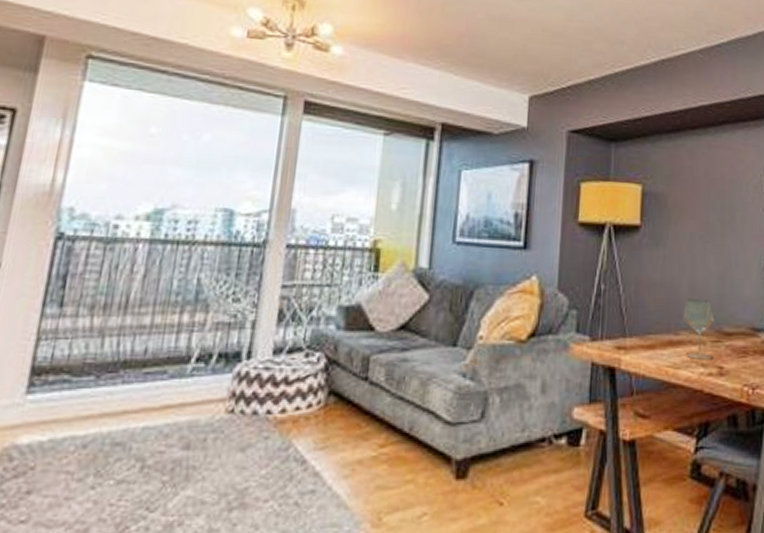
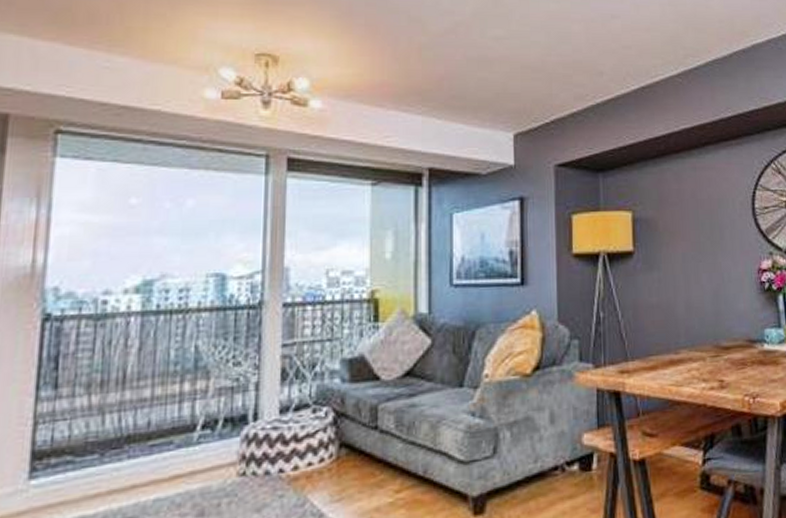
wine glass: present [682,298,715,361] -> none [681,316,713,376]

